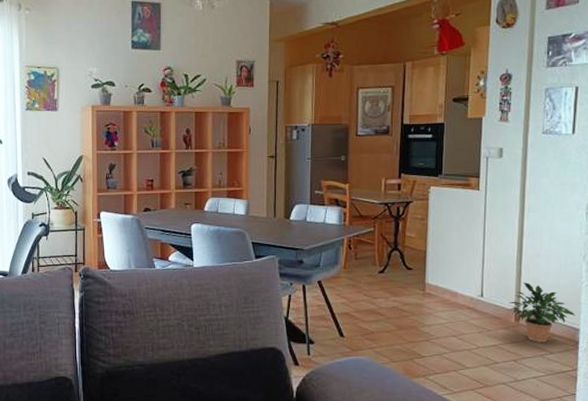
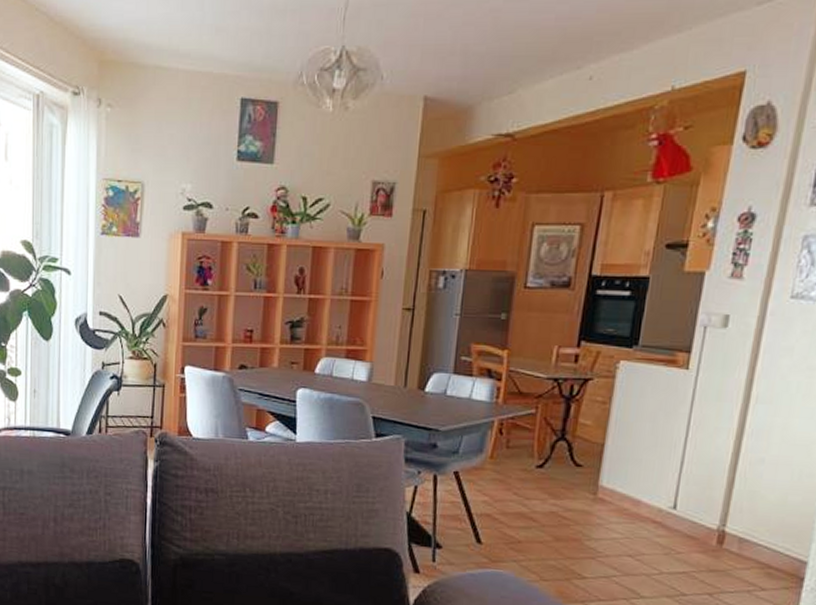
potted plant: present [508,282,575,342] -> none [710,495,804,575]

